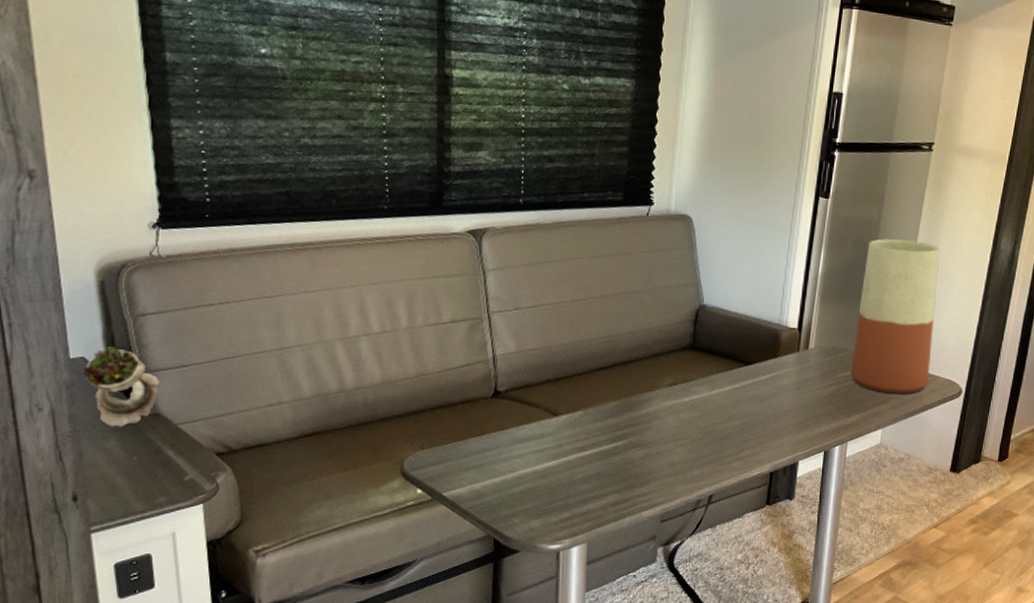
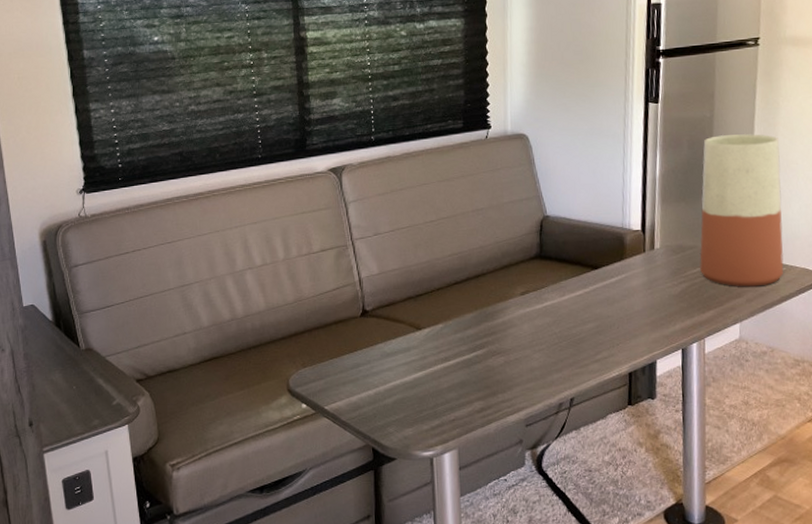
succulent plant: present [82,346,160,427] -> none [33,294,91,362]

